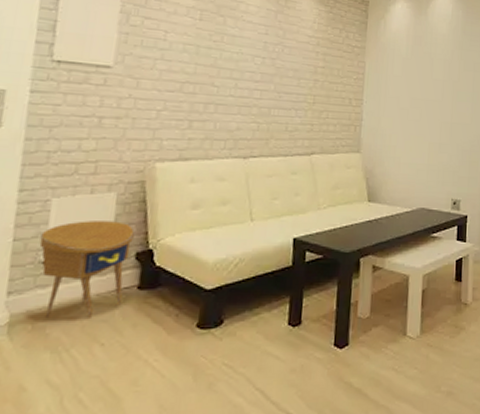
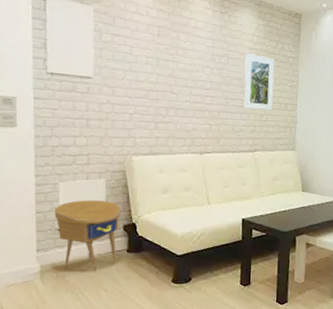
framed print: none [299,42,338,107] -> present [243,53,275,111]

